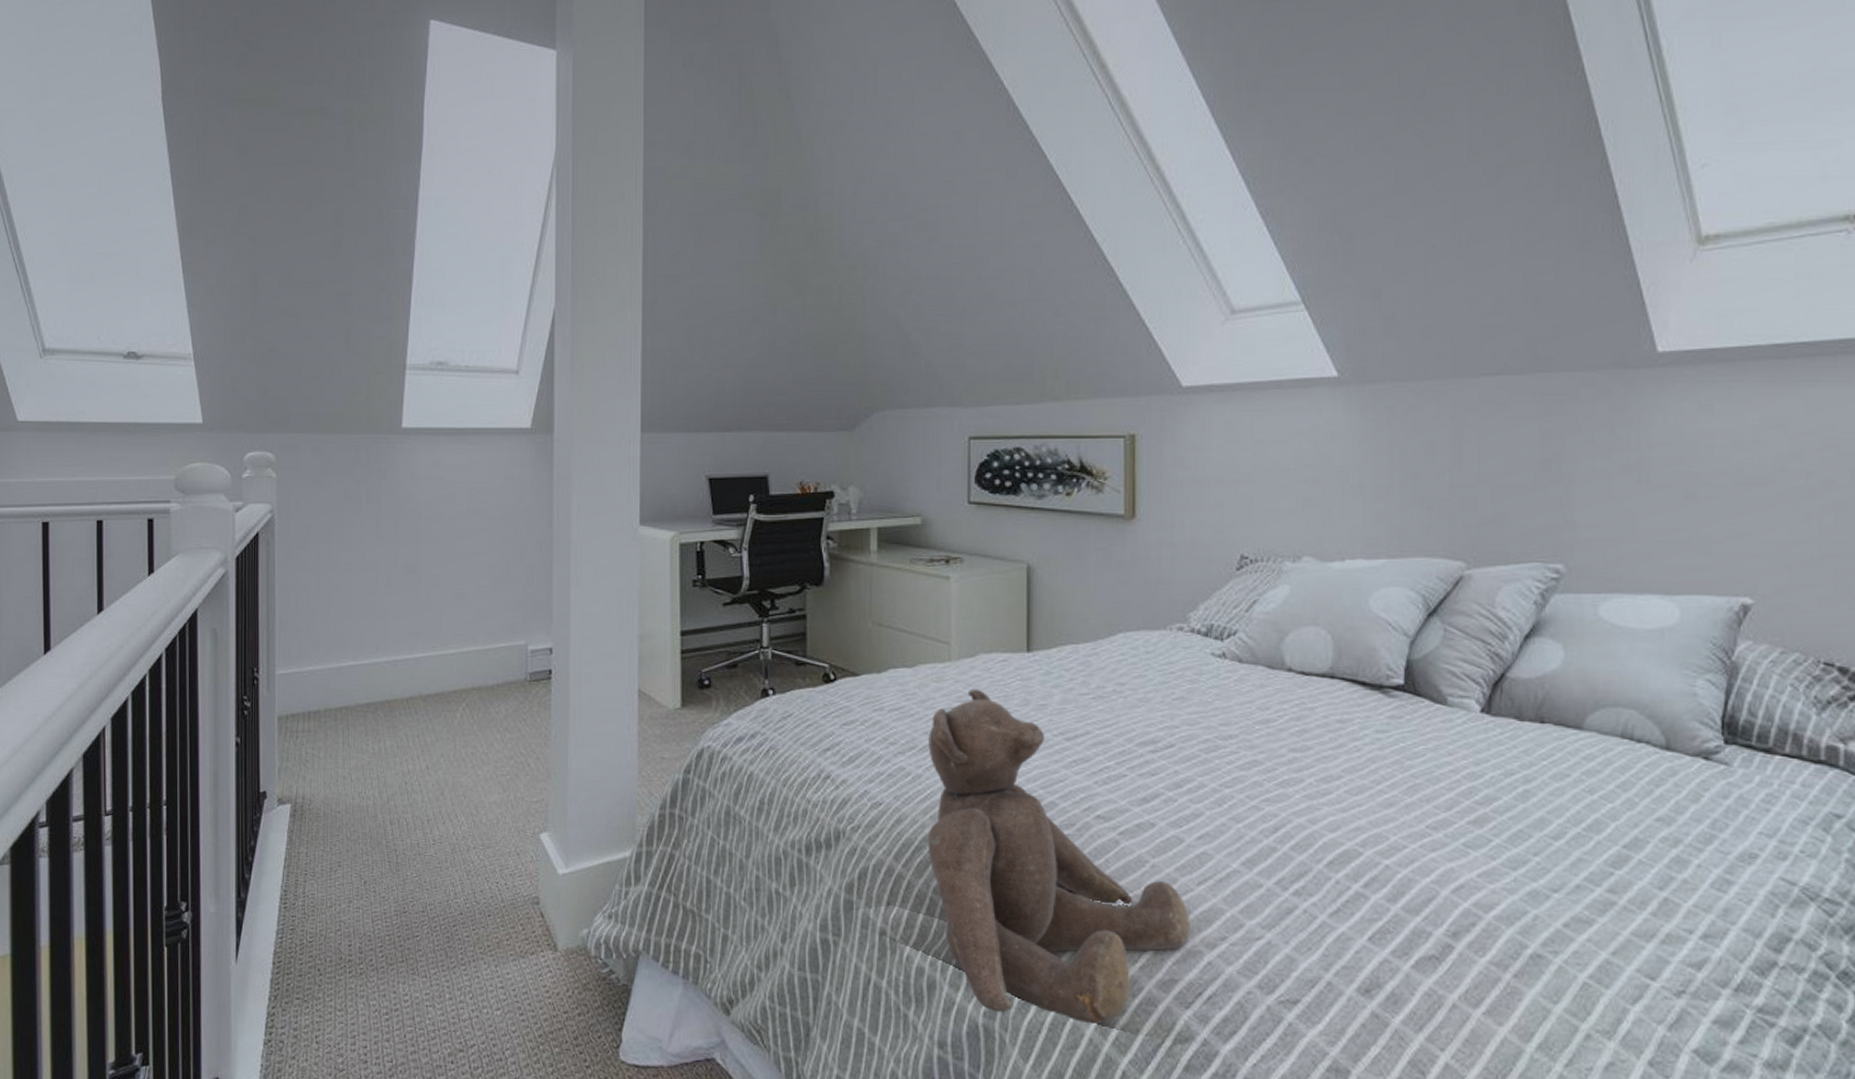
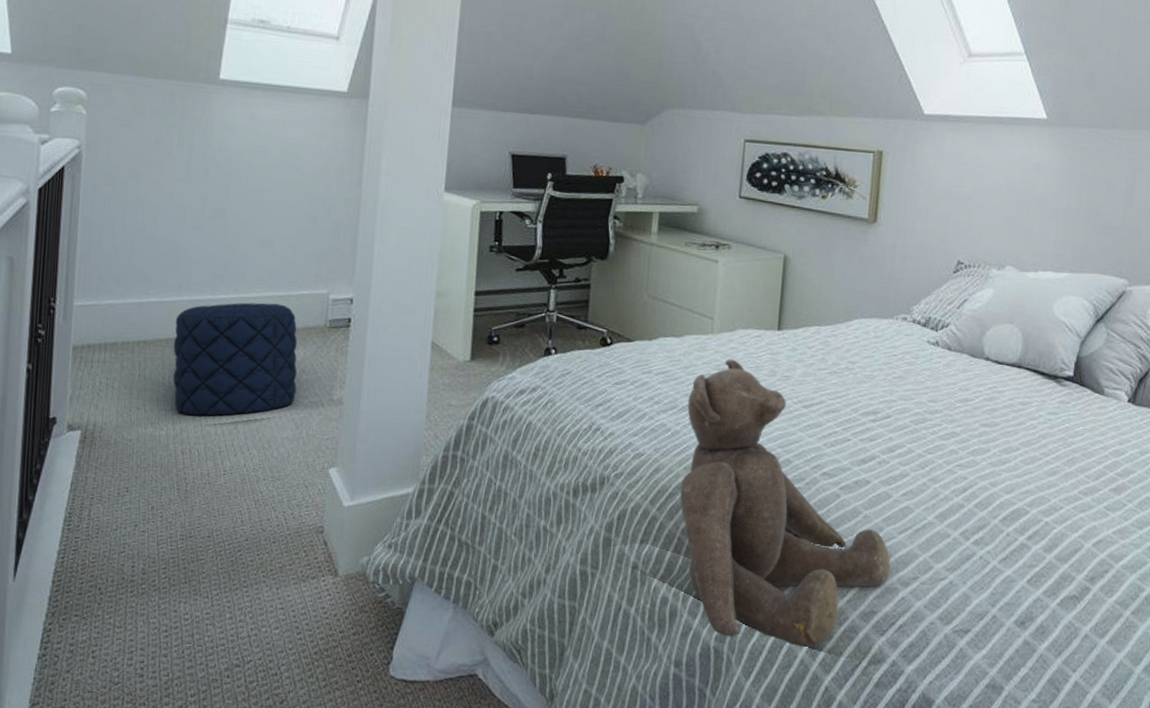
pouf: none [374,659,501,783] -> present [173,302,298,416]

